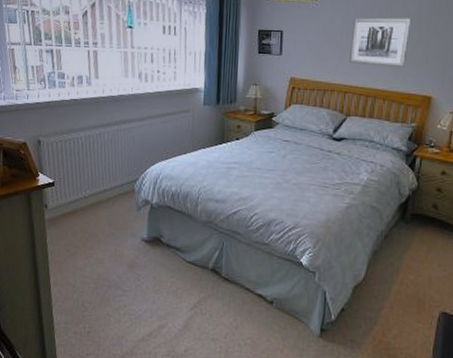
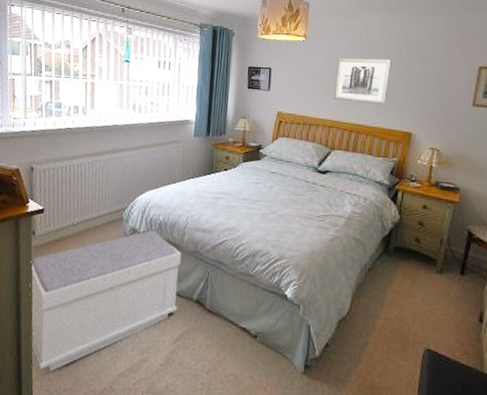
bench: none [45,202,196,338] -> present [29,231,182,372]

